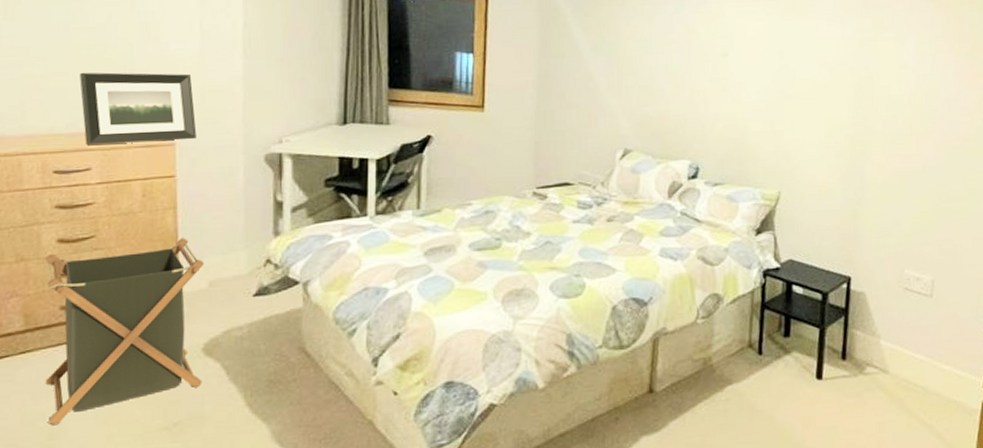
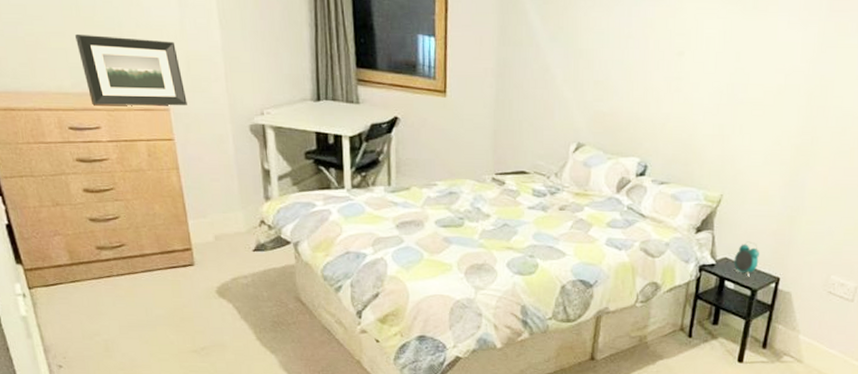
laundry basket: present [44,238,204,426] -> none [75,196,220,341]
alarm clock: none [799,239,827,280] -> present [733,241,759,278]

